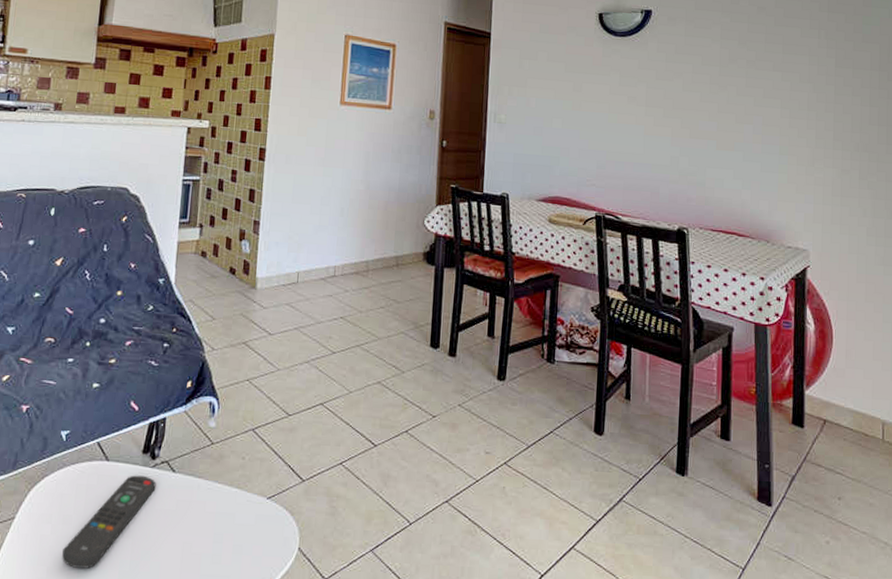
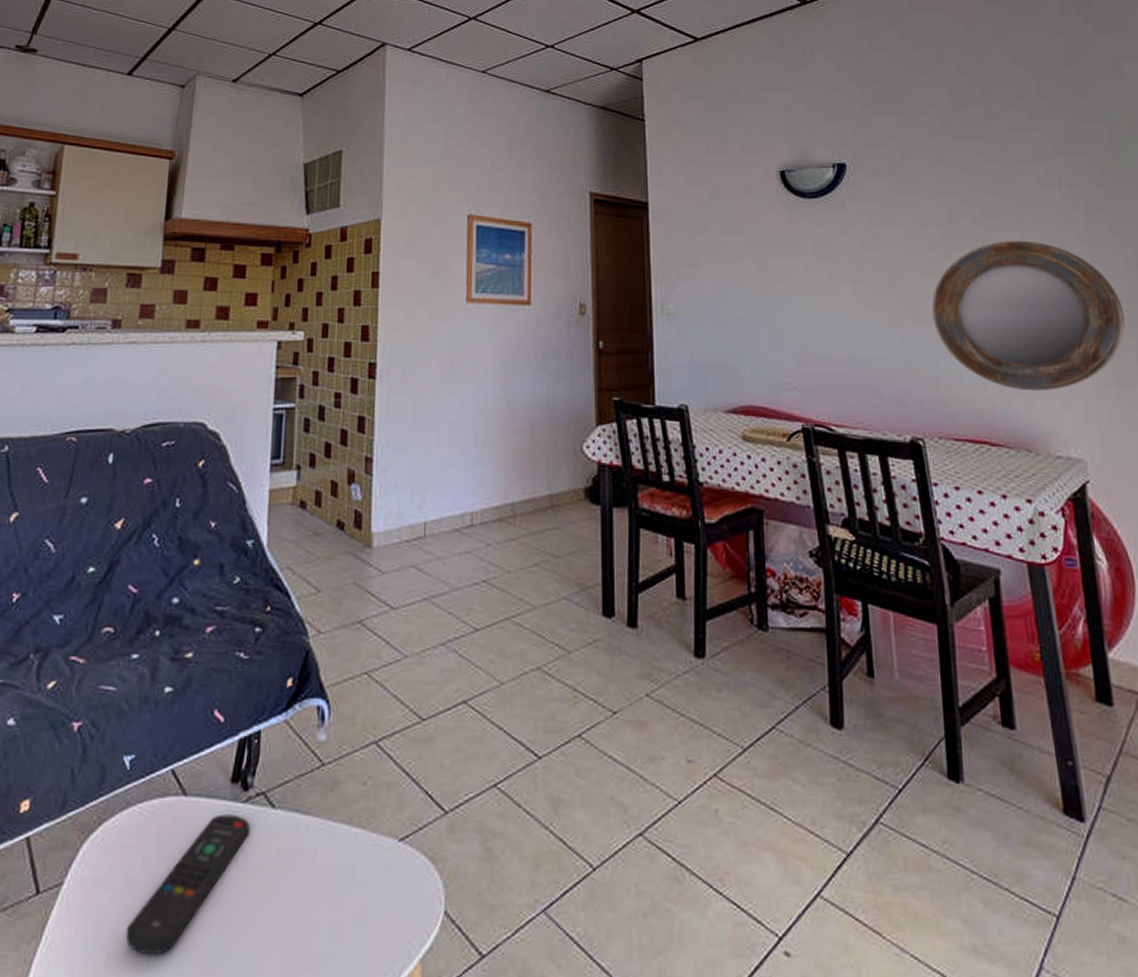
home mirror: none [706,79,854,197] -> present [932,241,1125,392]

